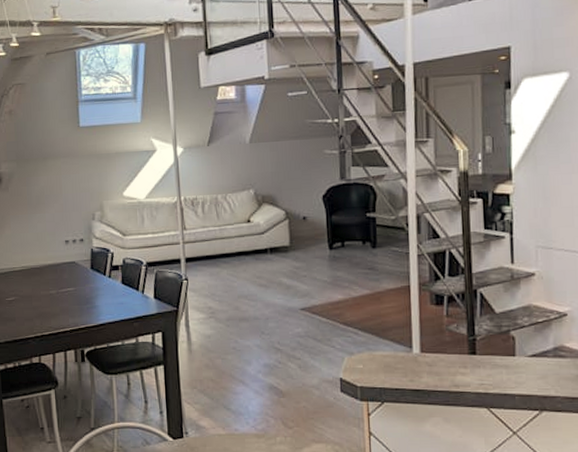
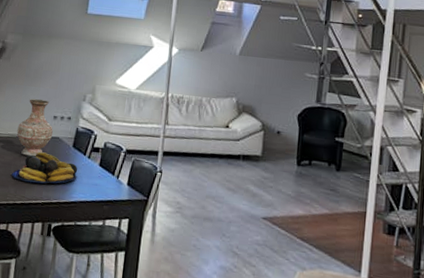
vase: none [30,225,67,286] -> present [16,98,53,157]
fruit bowl: none [34,279,101,312] -> present [11,152,77,184]

